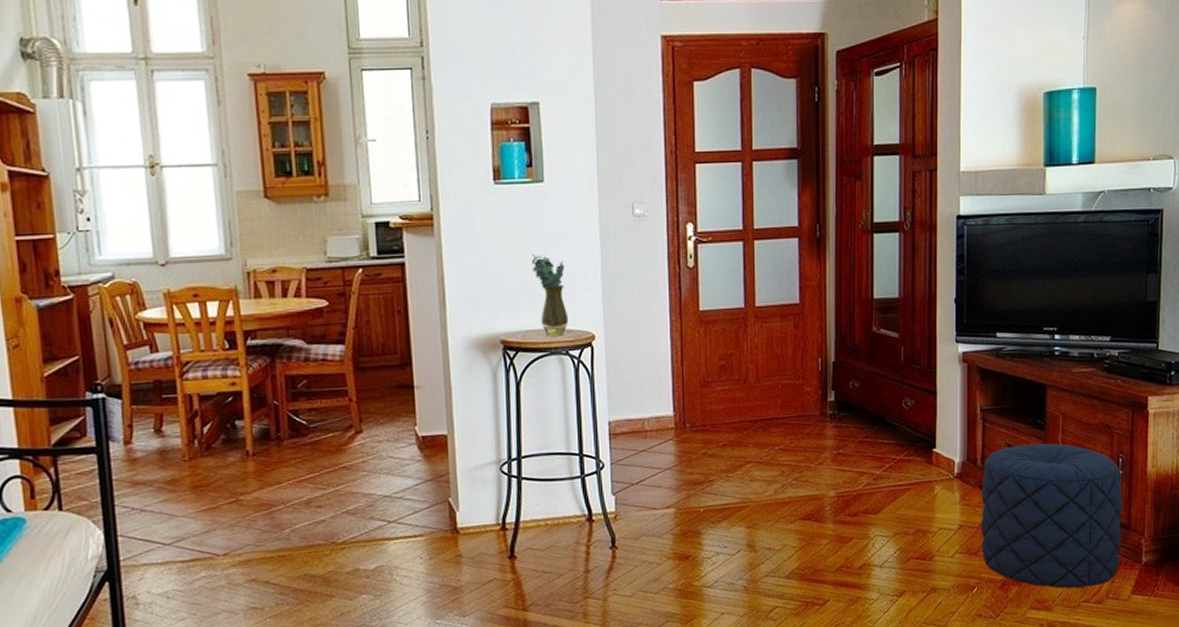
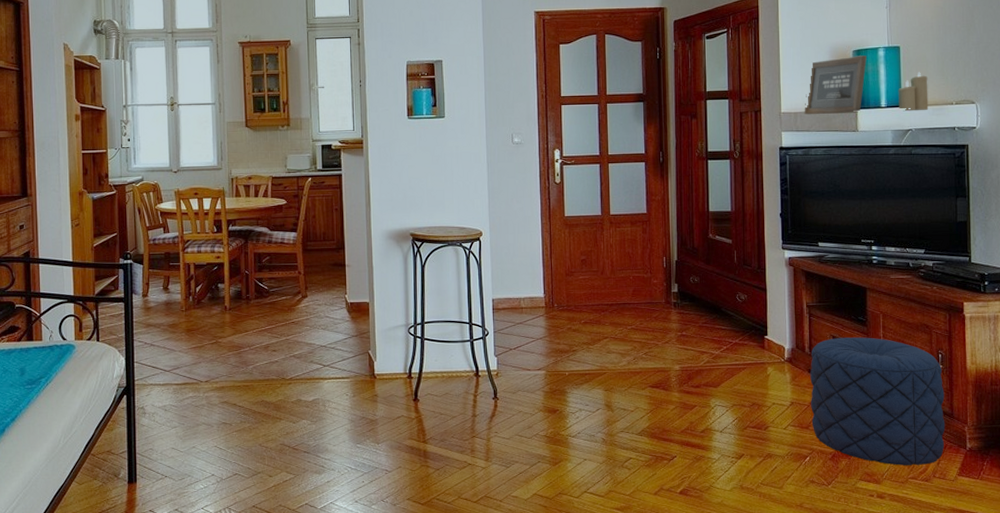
vase: present [532,254,569,336] -> none [435,170,462,231]
picture frame: none [986,99,1059,175] -> present [804,55,867,115]
candle: none [1091,120,1125,169] -> present [898,72,929,112]

